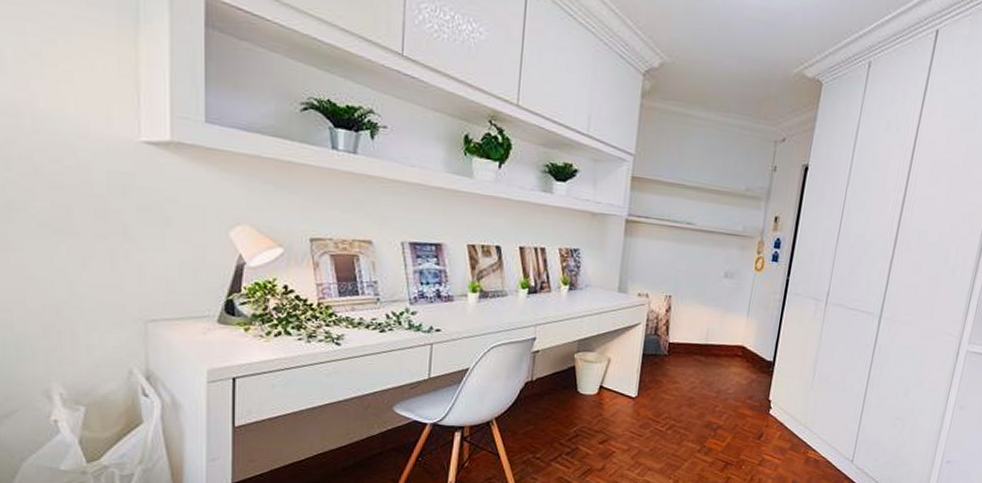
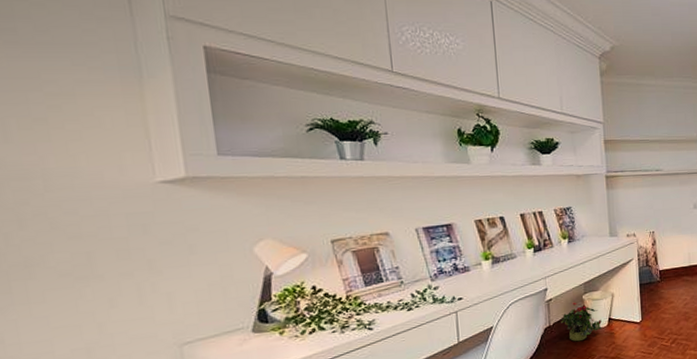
potted plant: none [545,359,591,405] -> present [561,302,602,342]

